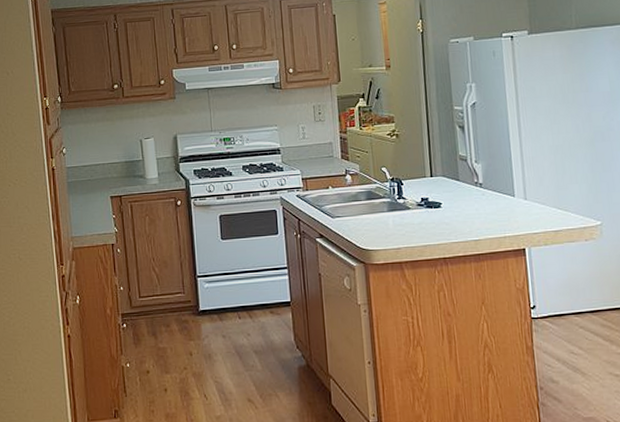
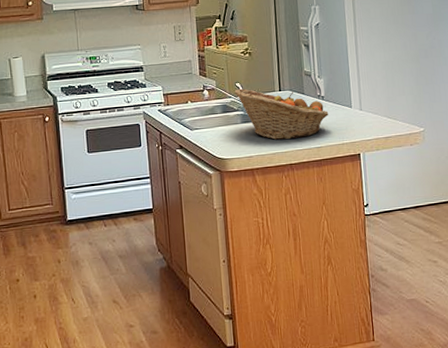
fruit basket: none [380,174,488,231] -> present [234,88,329,140]

